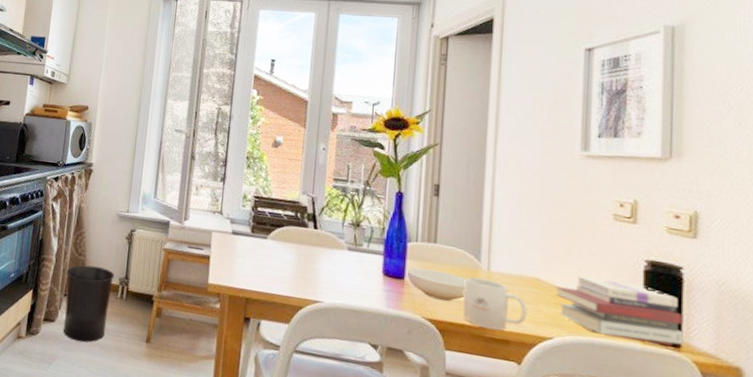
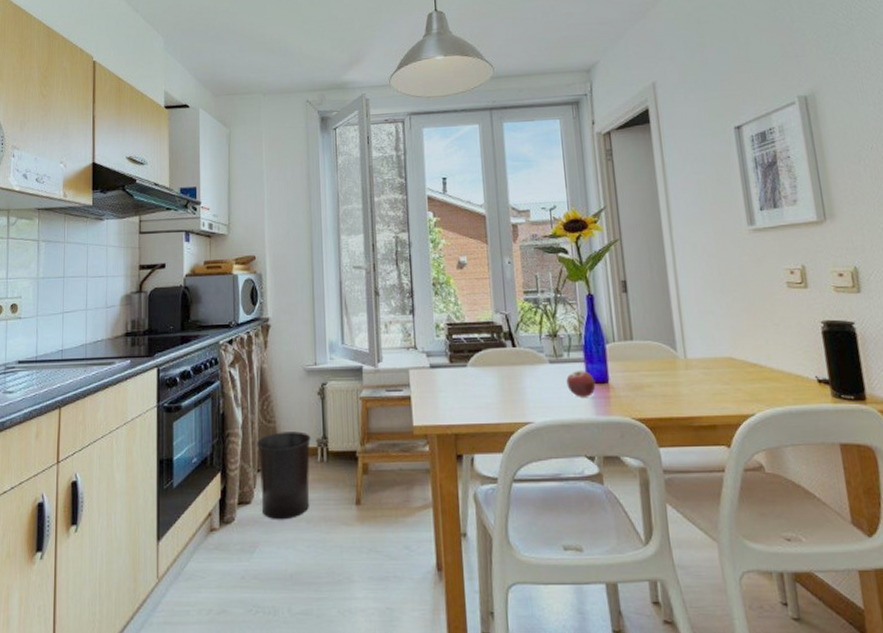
fruit: none [362,262,391,289] -> present [566,371,596,397]
bowl: present [406,267,468,301] -> none [609,367,669,397]
mug: present [463,277,527,331] -> none [666,367,728,418]
books: present [555,276,684,347] -> none [748,346,867,402]

